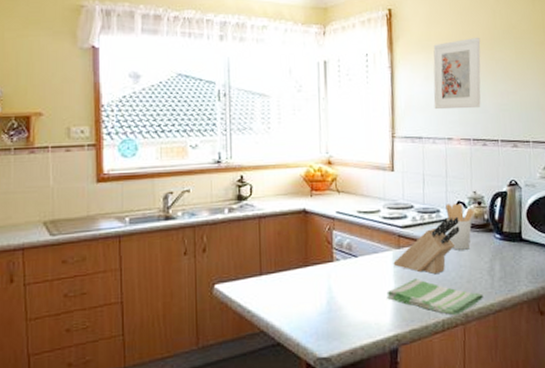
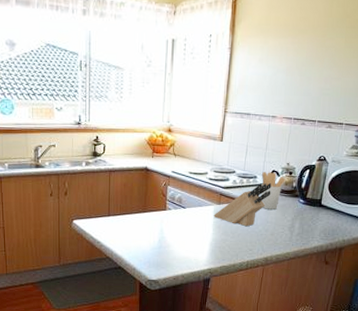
dish towel: present [386,277,483,316] -> none [206,228,282,259]
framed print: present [433,38,481,110] -> none [264,24,315,91]

